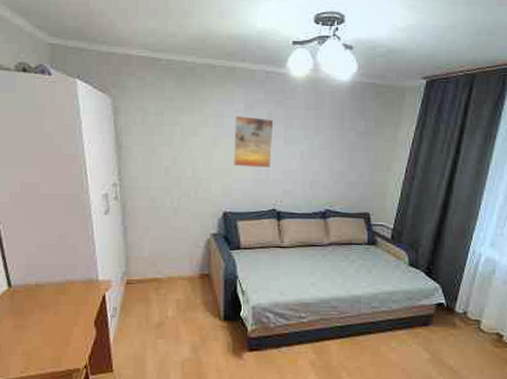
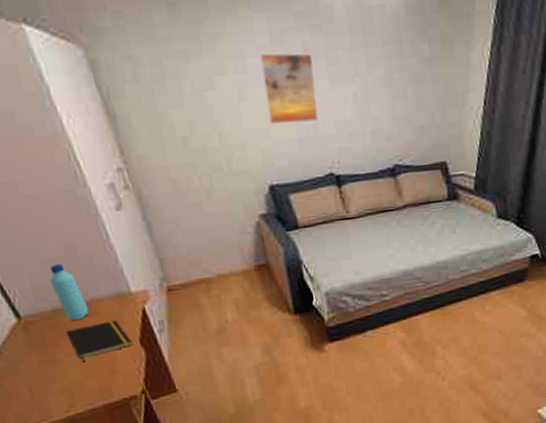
notepad: none [40,301,88,332] -> present [66,320,132,363]
water bottle: none [41,249,63,296] -> present [50,264,90,321]

